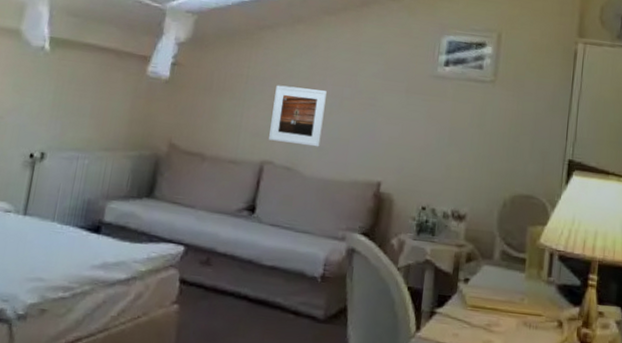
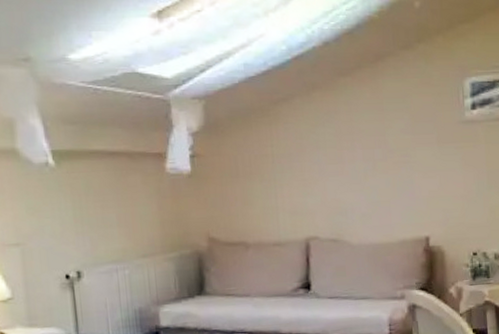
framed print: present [269,85,328,147] -> none [305,156,363,216]

